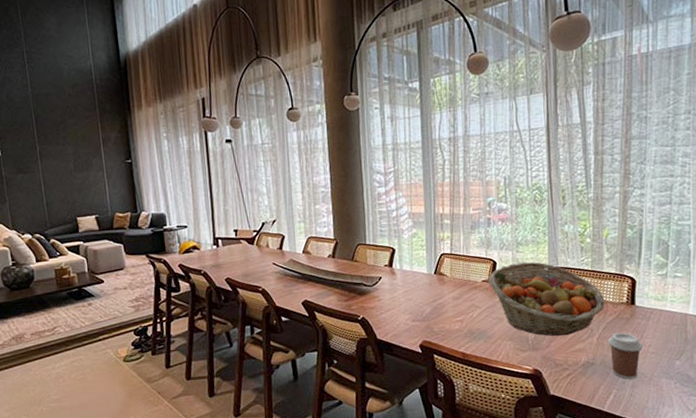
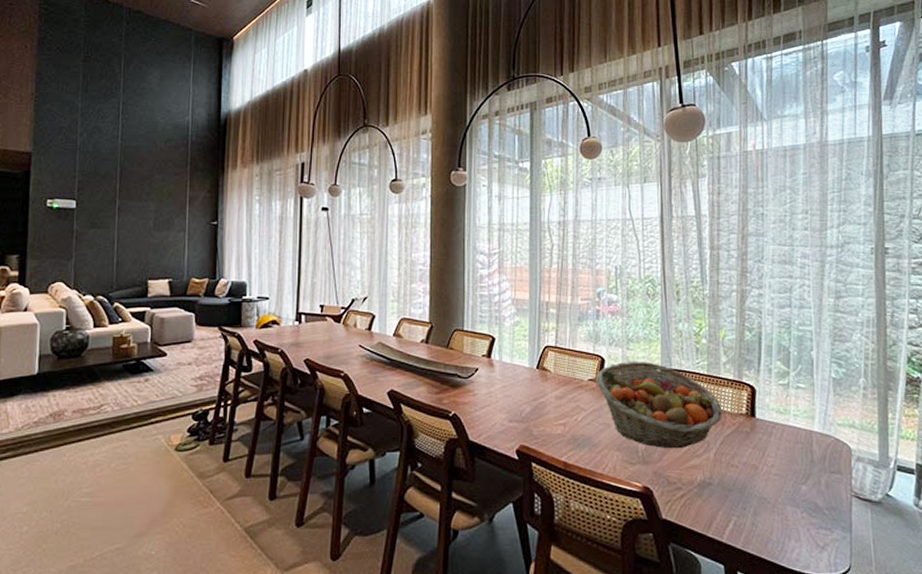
coffee cup: present [607,332,643,380] -> none [726,448,765,505]

